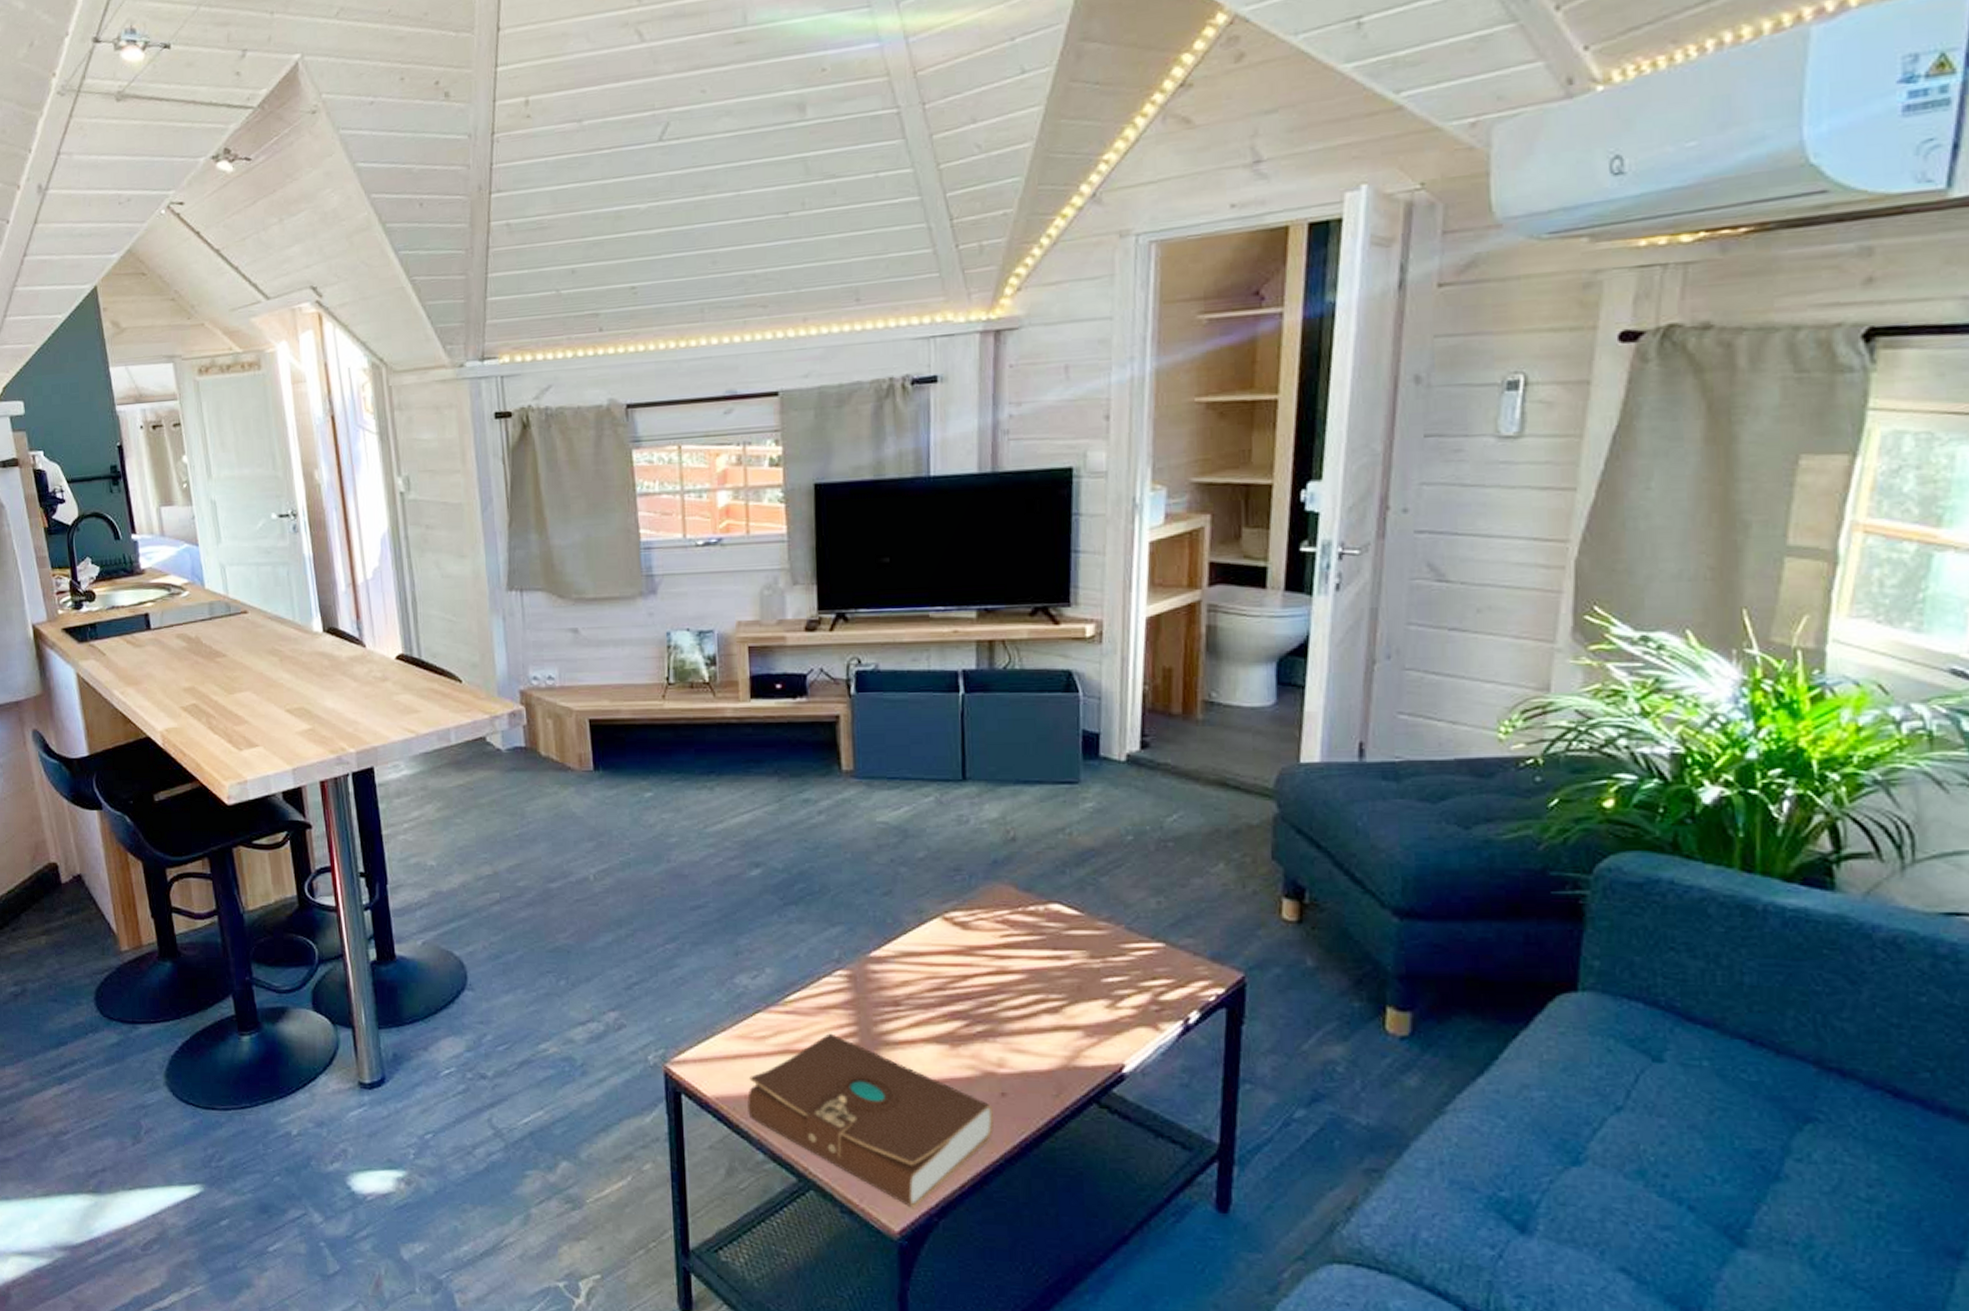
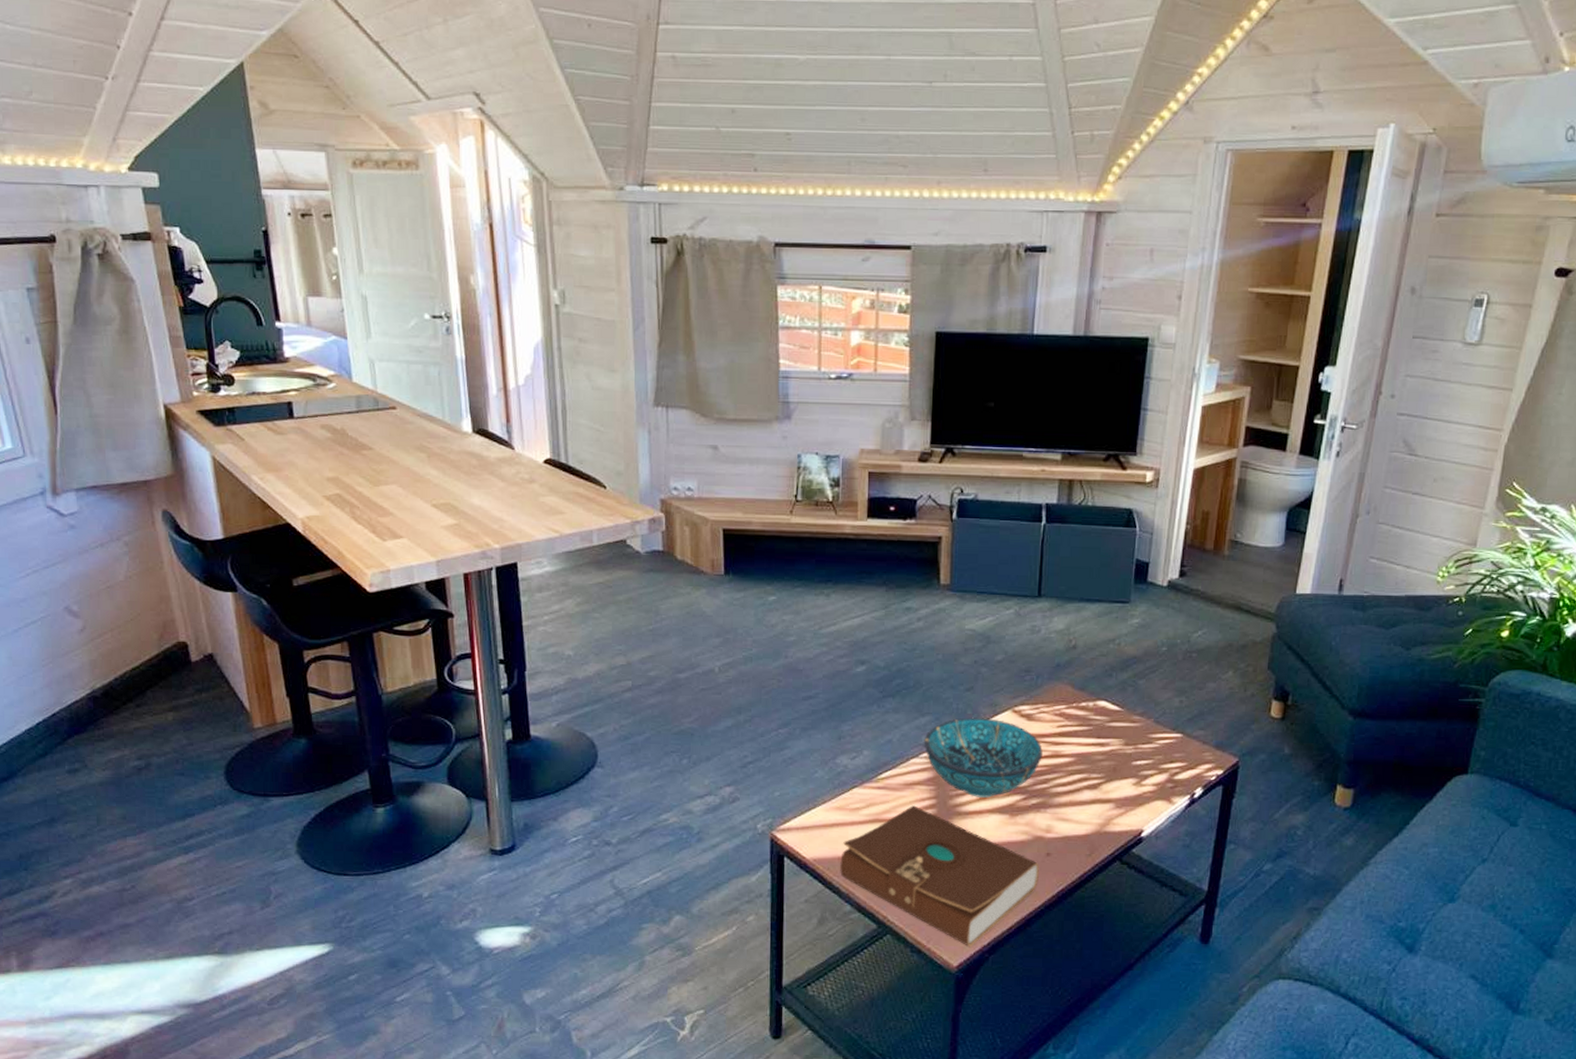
decorative bowl: none [836,927,986,1024] -> present [924,717,1044,798]

